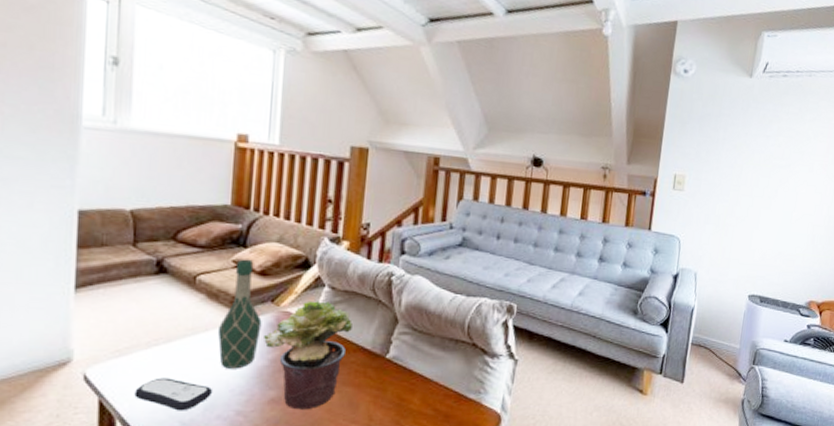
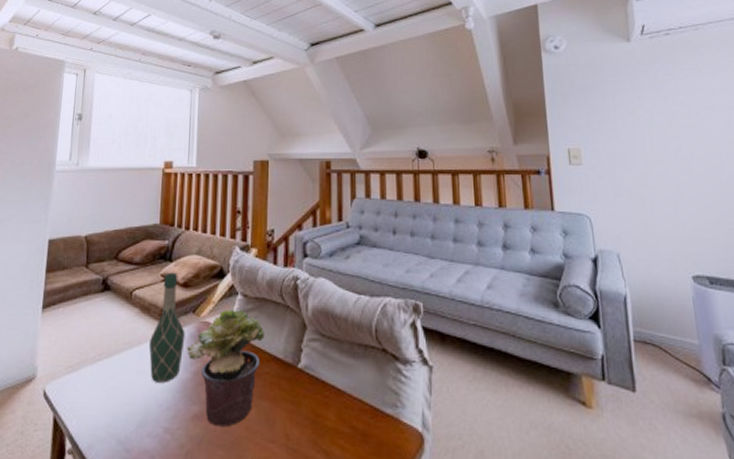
remote control: present [134,377,212,411] -> none [81,393,144,428]

